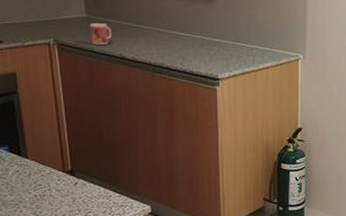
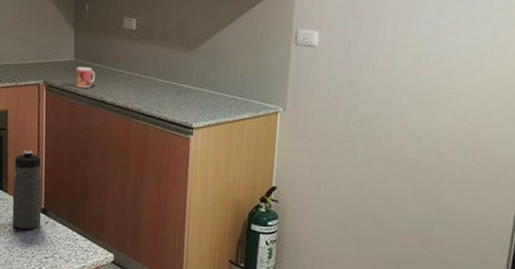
water bottle: none [31,112,70,193] -> present [12,150,42,230]

